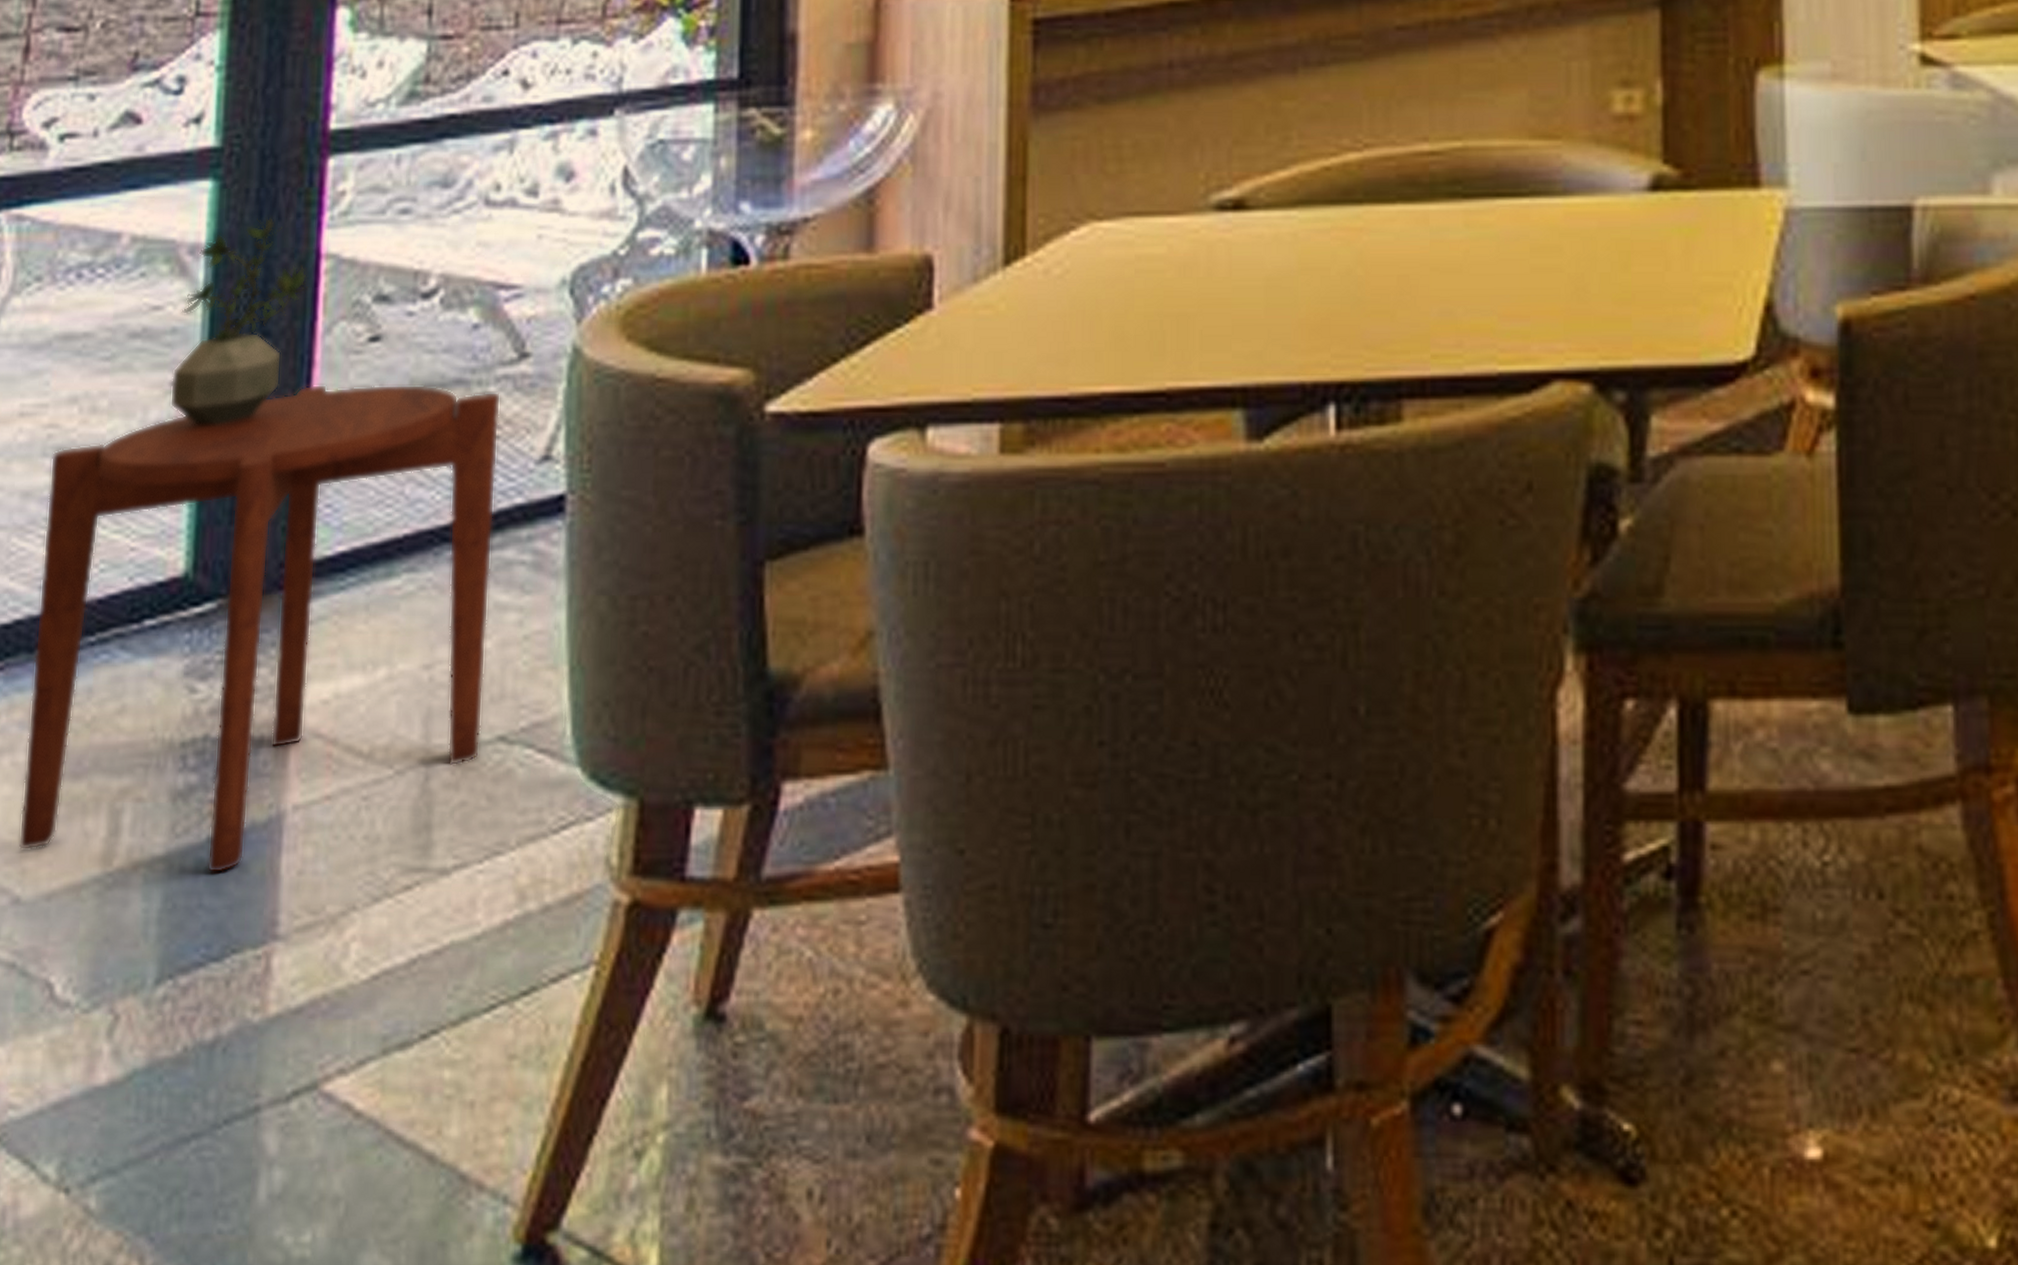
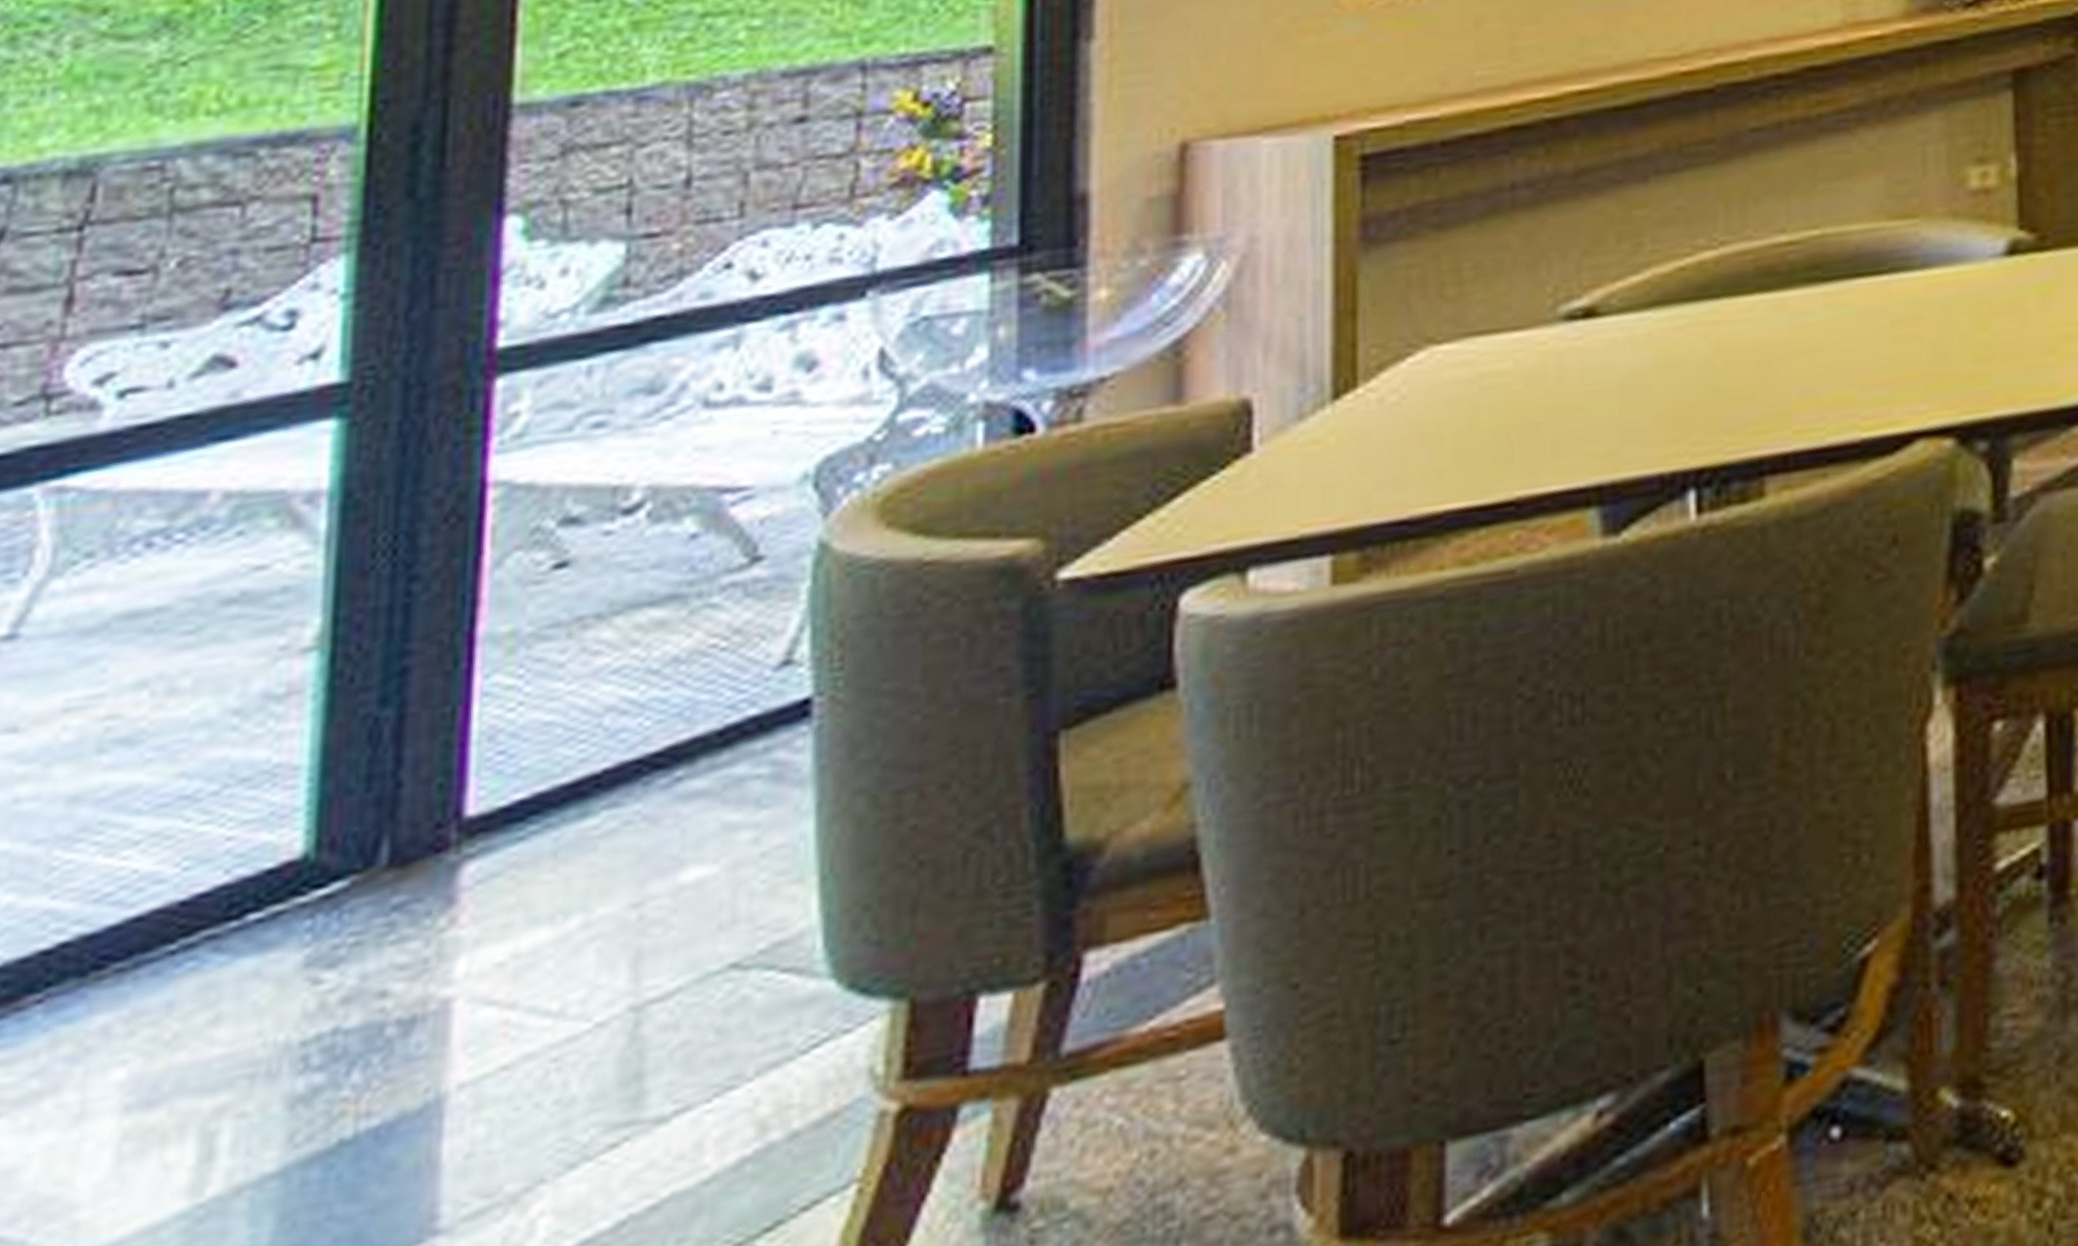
side table: present [18,384,501,874] -> none [67,601,728,1202]
potted plant: present [169,217,309,425] -> none [280,450,471,689]

